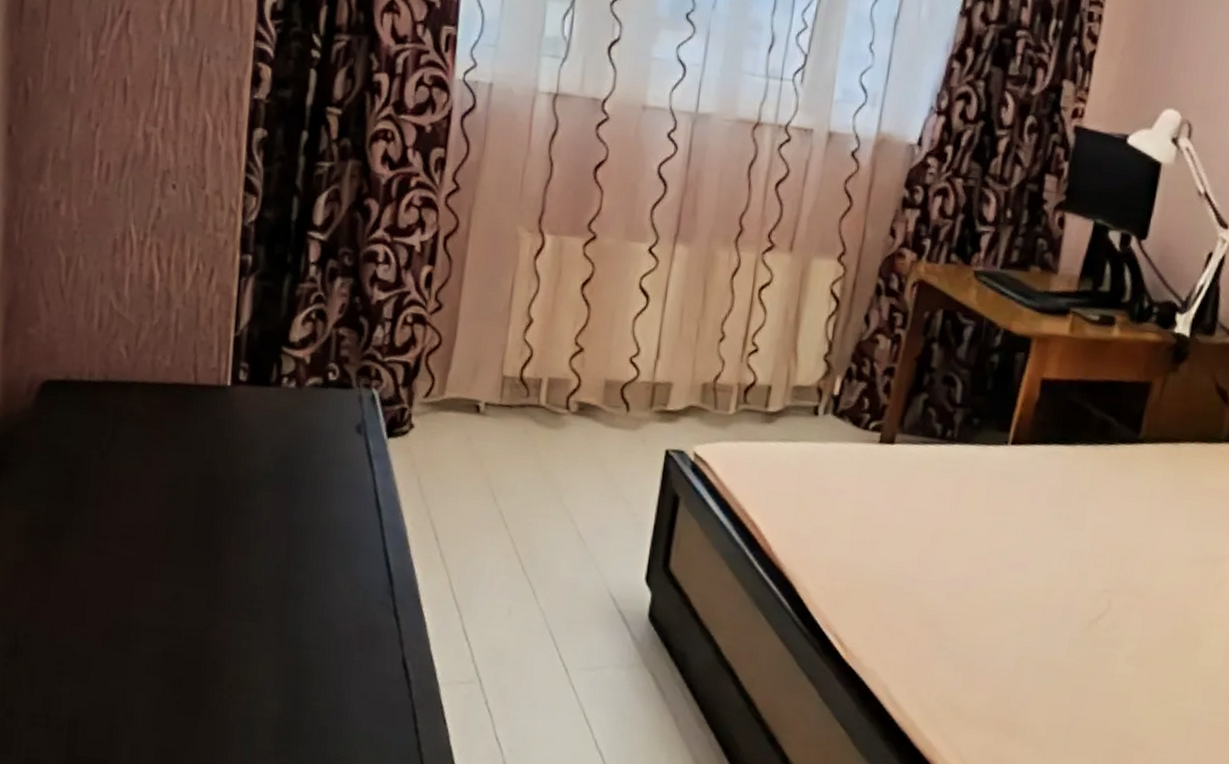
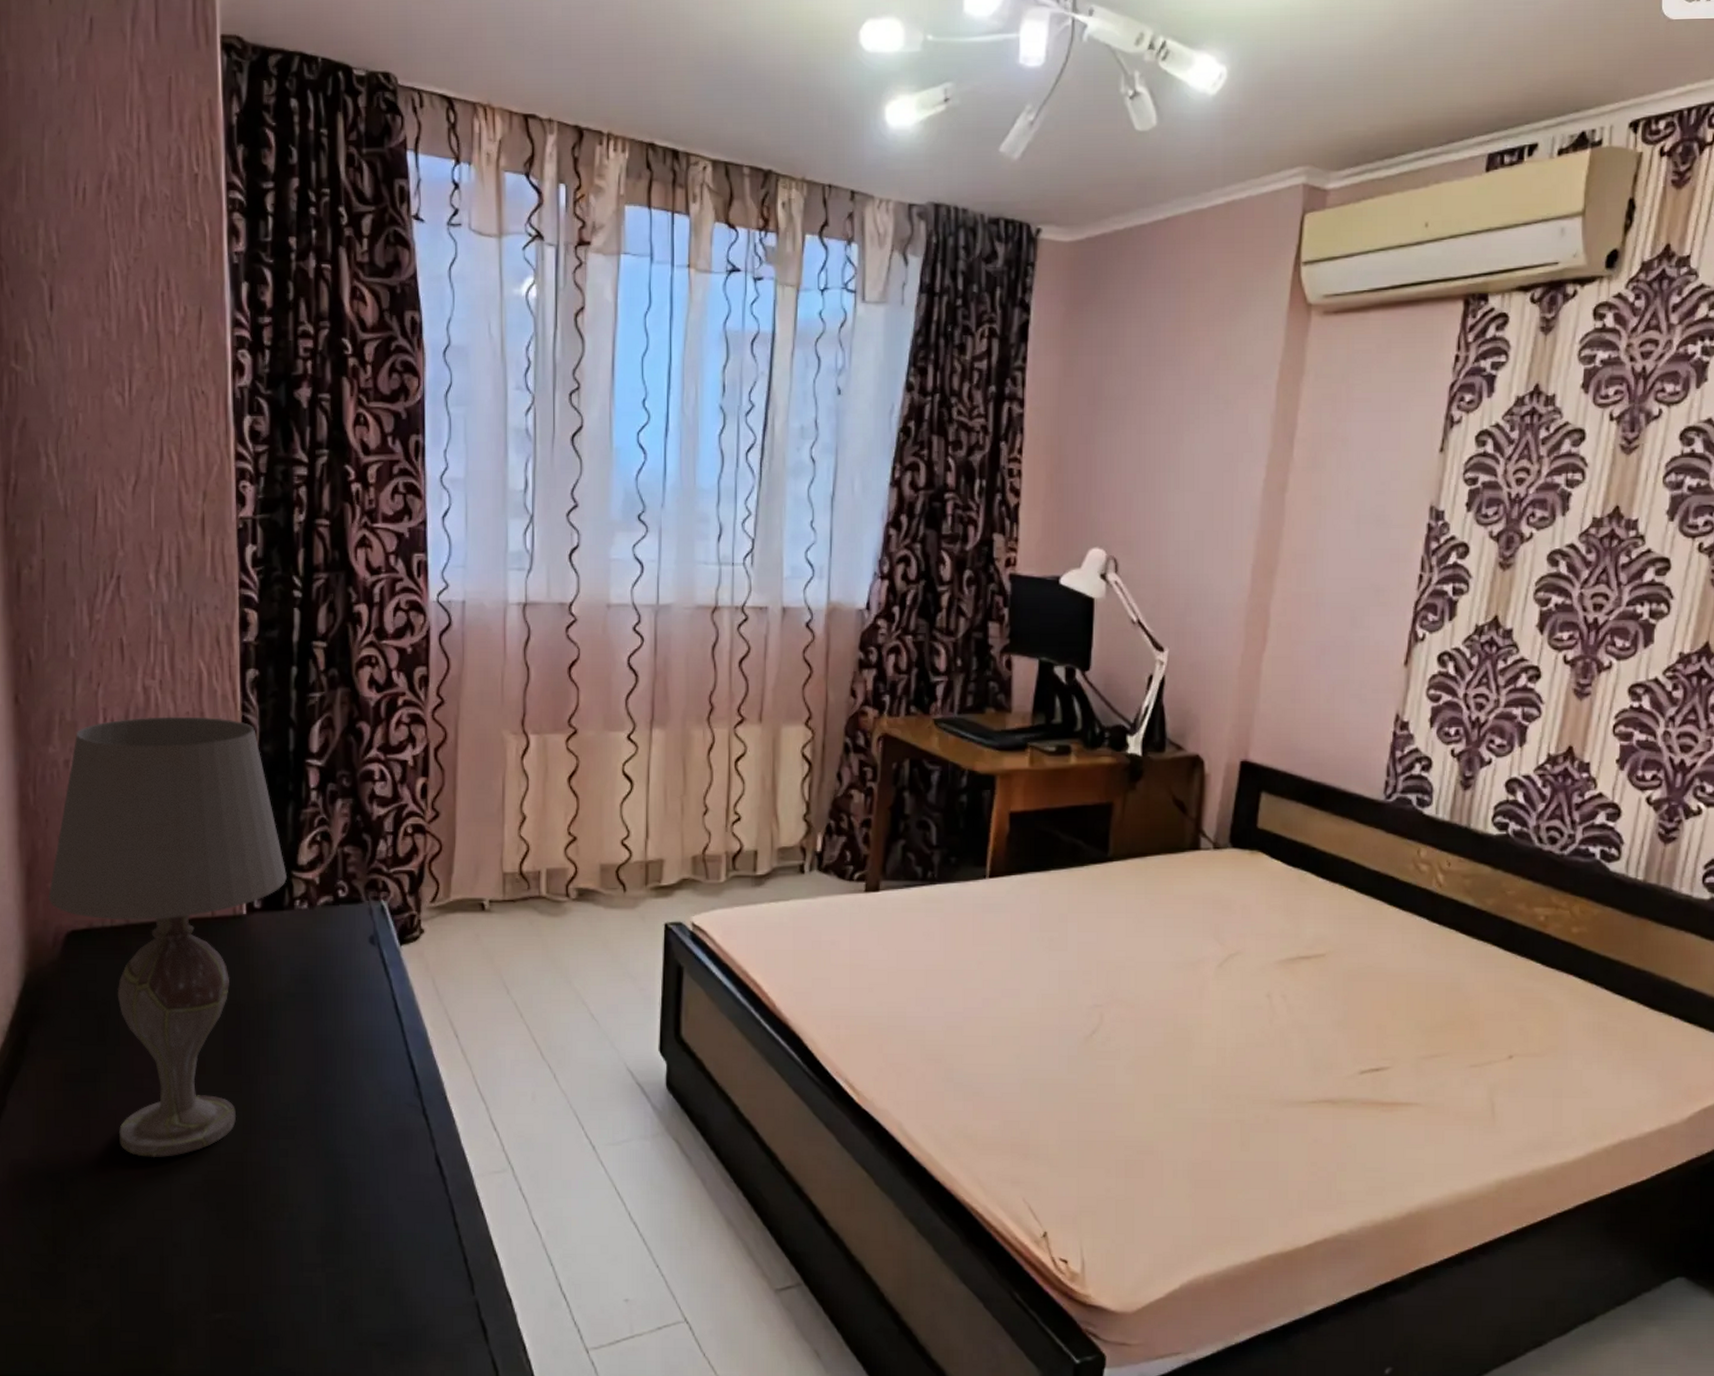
table lamp: none [26,165,277,625] -> present [48,716,287,1158]

